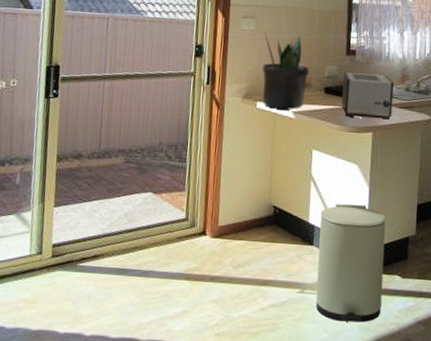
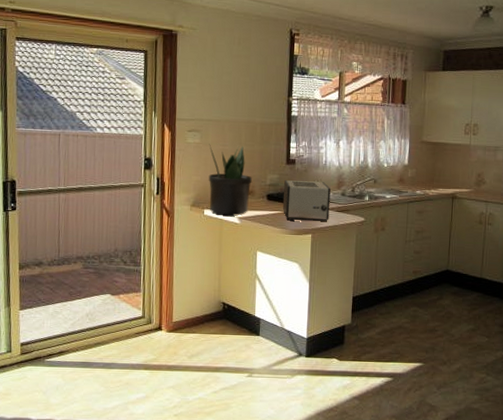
pedal bin: present [316,203,386,323] -> none [263,298,325,400]

